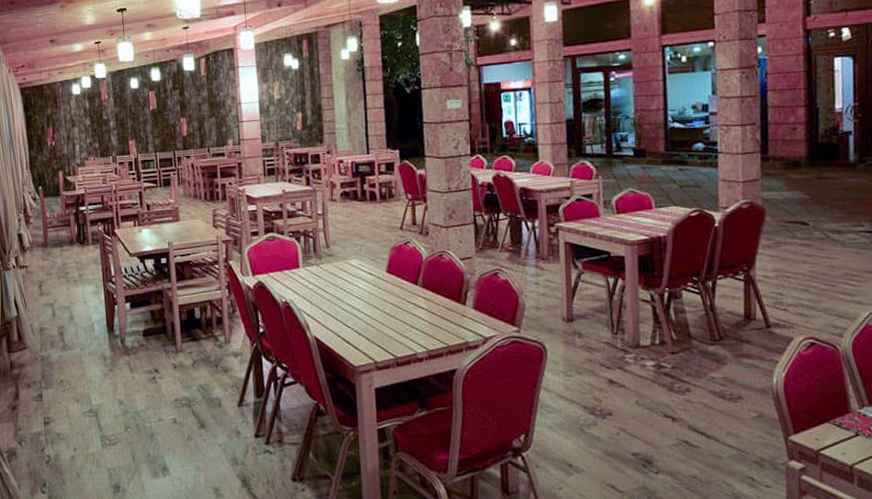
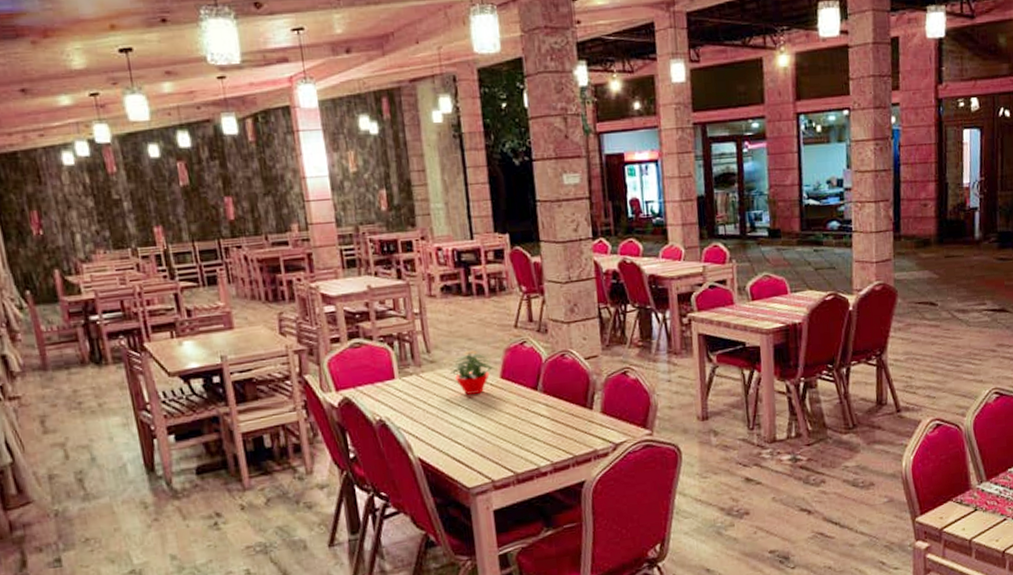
potted flower: none [342,247,382,285] -> present [447,350,495,395]

